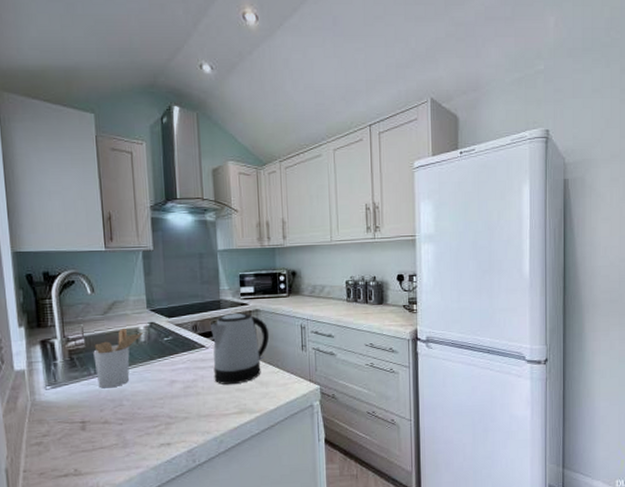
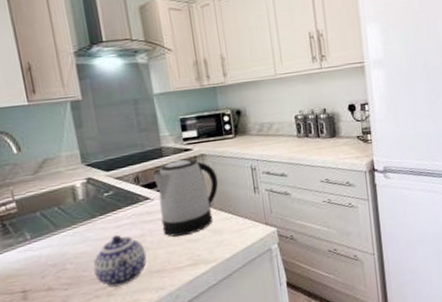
utensil holder: present [93,327,144,389] -> none [27,186,81,254]
teapot: none [147,378,197,426] -> present [93,235,147,287]

